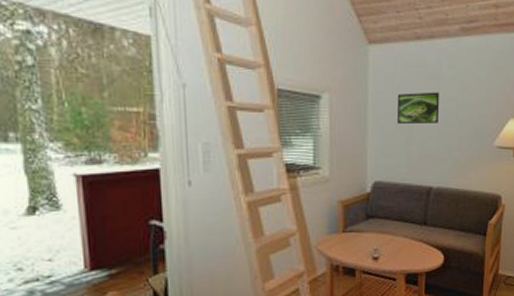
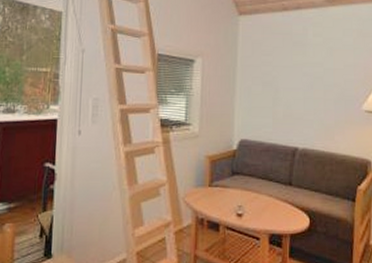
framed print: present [397,92,440,125] -> none [264,57,305,87]

